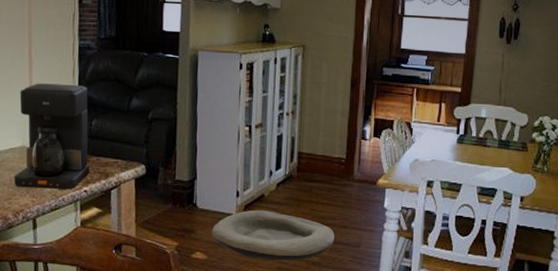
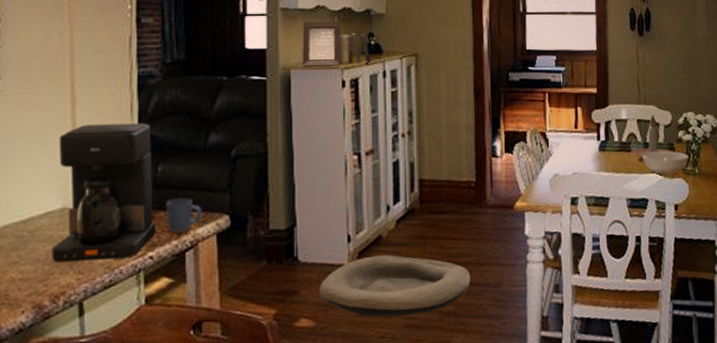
mug: none [97,147,124,175] -> present [166,198,202,234]
picture frame: none [209,11,242,51] -> present [303,21,341,67]
books: none [239,23,266,51] -> present [340,33,372,65]
candle holder: none [486,115,525,157] -> present [631,114,672,162]
bowl: none [496,148,540,171] -> present [642,151,690,176]

